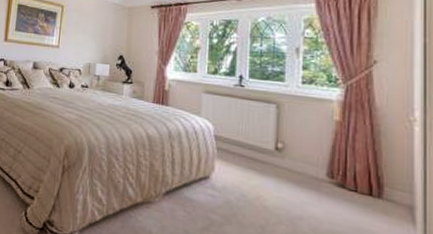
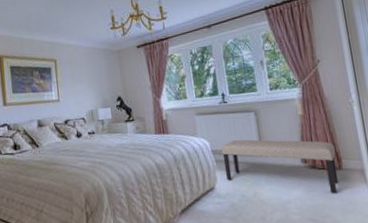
bench: none [225,129,376,226] -> present [221,139,339,194]

